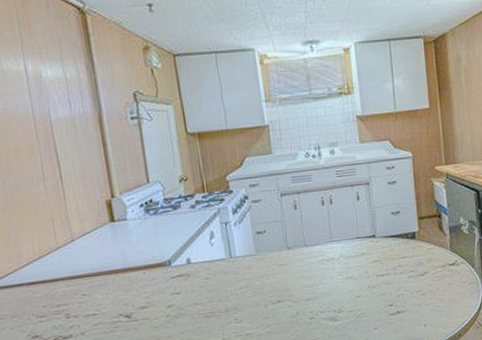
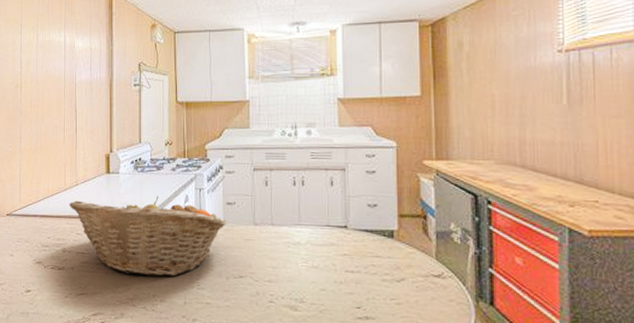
fruit basket: none [65,237,258,326] -> present [69,196,226,277]

